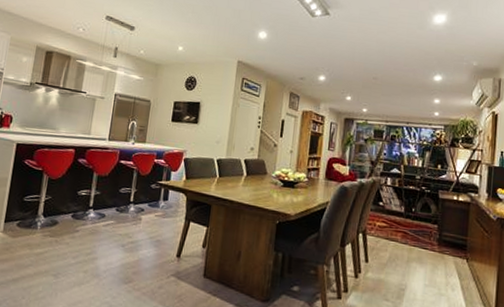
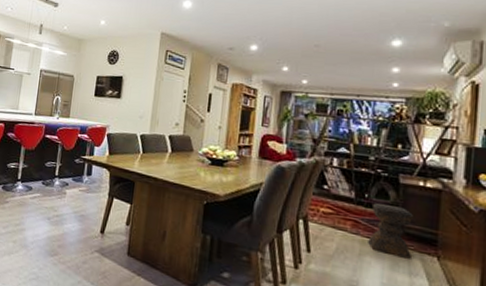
stool: none [414,216,450,262] -> present [368,203,414,259]

